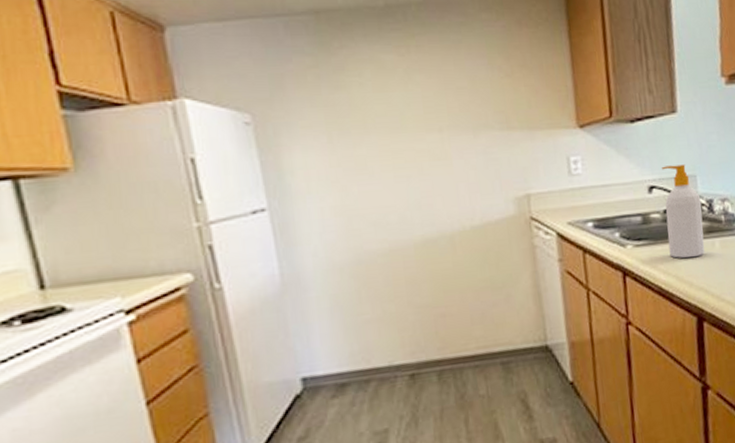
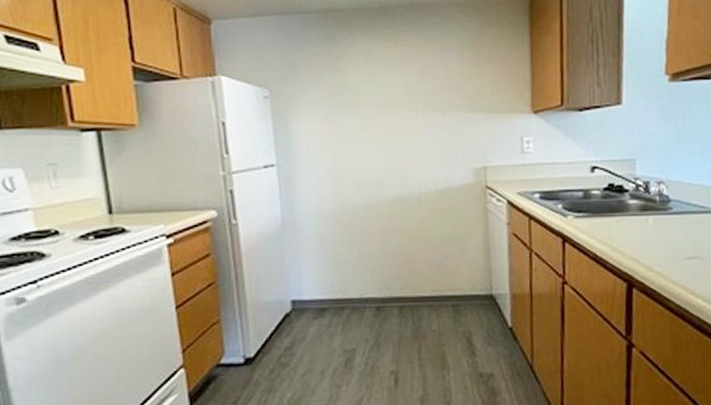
soap bottle: present [661,164,705,259] -> none [604,149,639,231]

